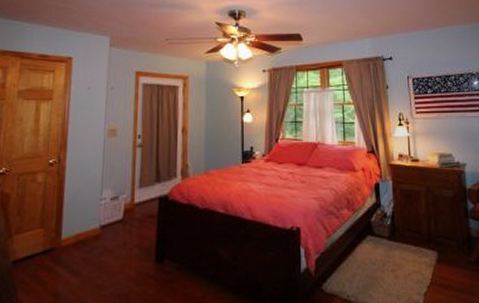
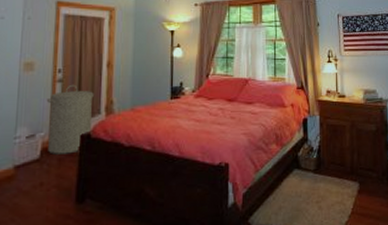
laundry hamper: none [128,149,170,216] -> present [46,84,94,154]

